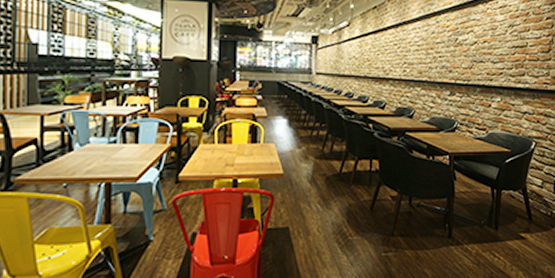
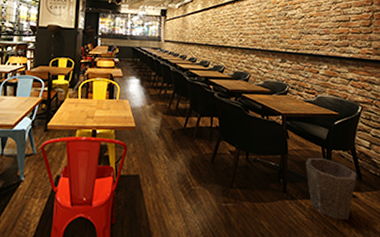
waste bin: none [473,199,527,264] -> present [306,157,357,220]

